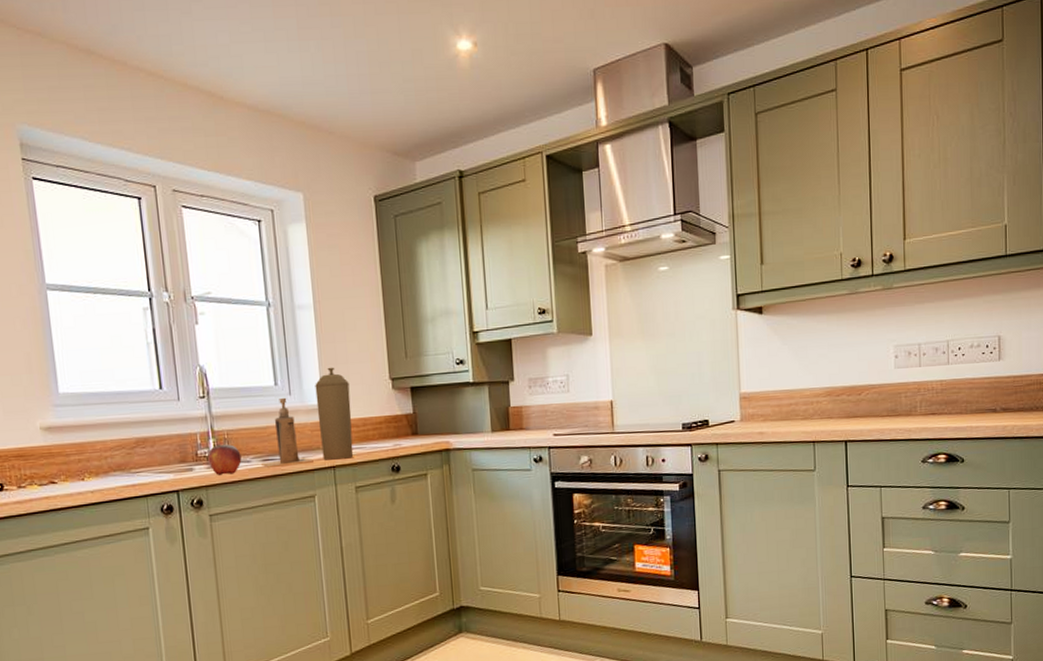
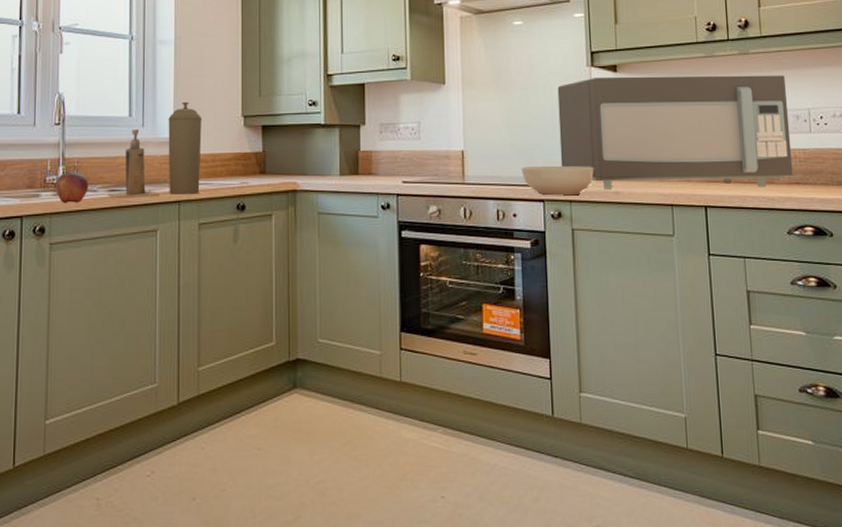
bowl: none [668,409,740,440] -> present [520,165,595,196]
microwave: none [704,308,930,431] -> present [557,75,793,190]

